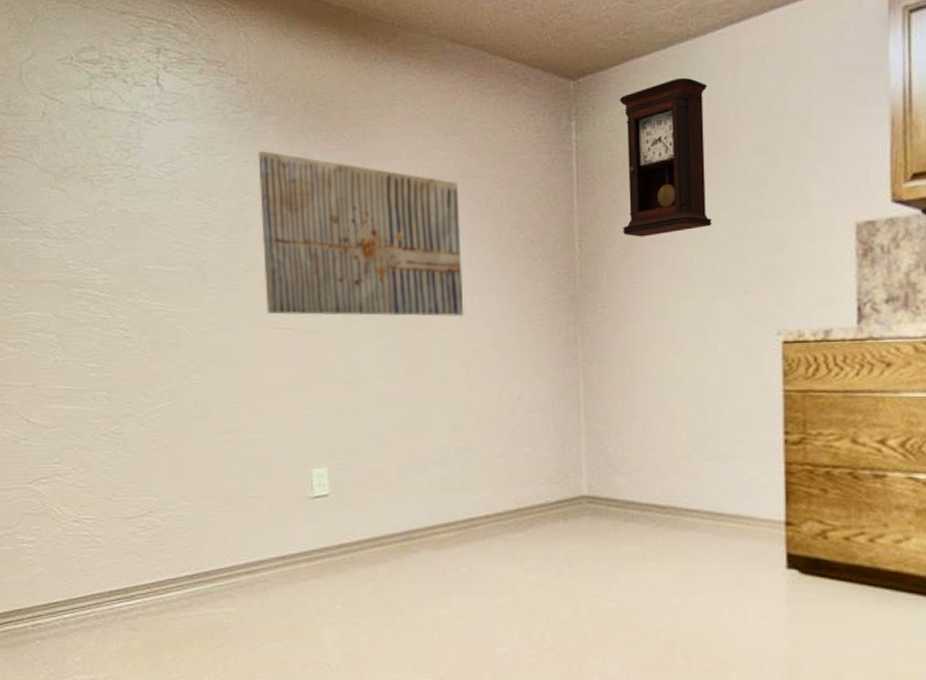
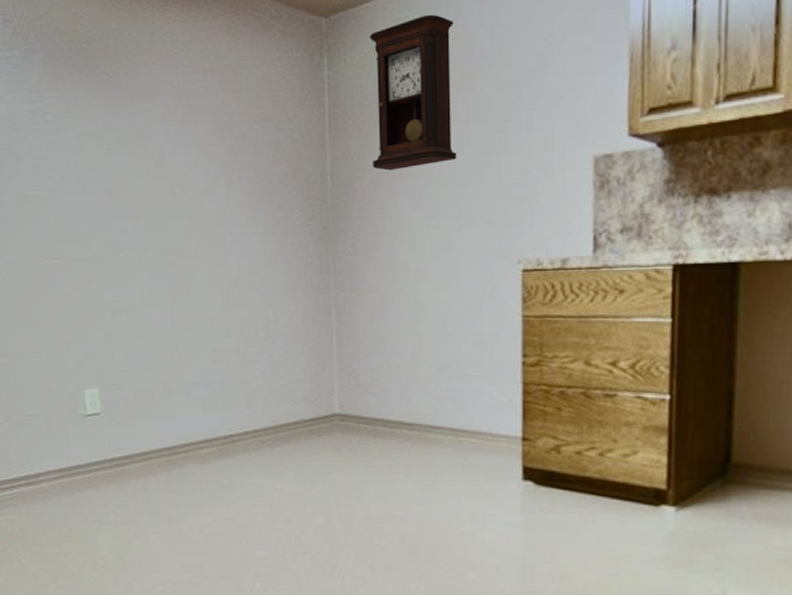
wall art: present [258,150,464,317] -> none [25,87,223,247]

